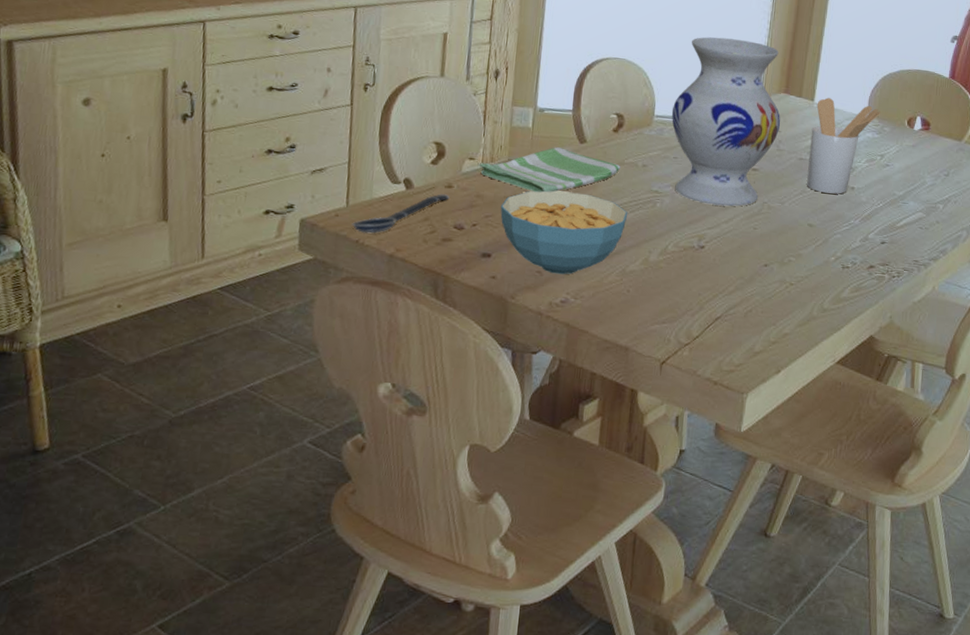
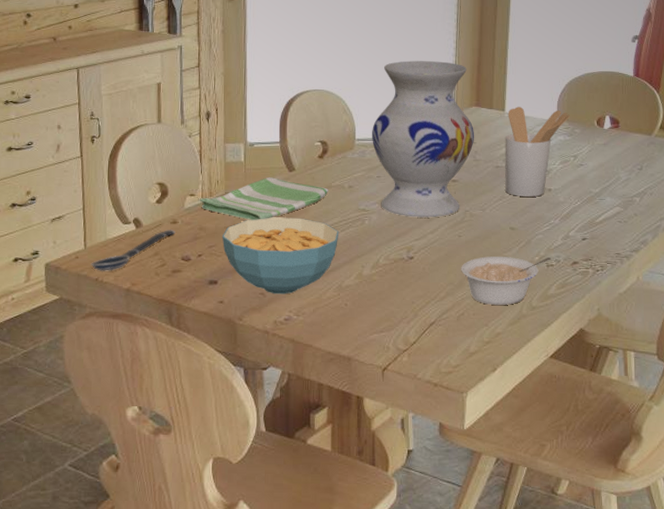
legume: none [753,252,848,305] -> present [461,256,552,305]

